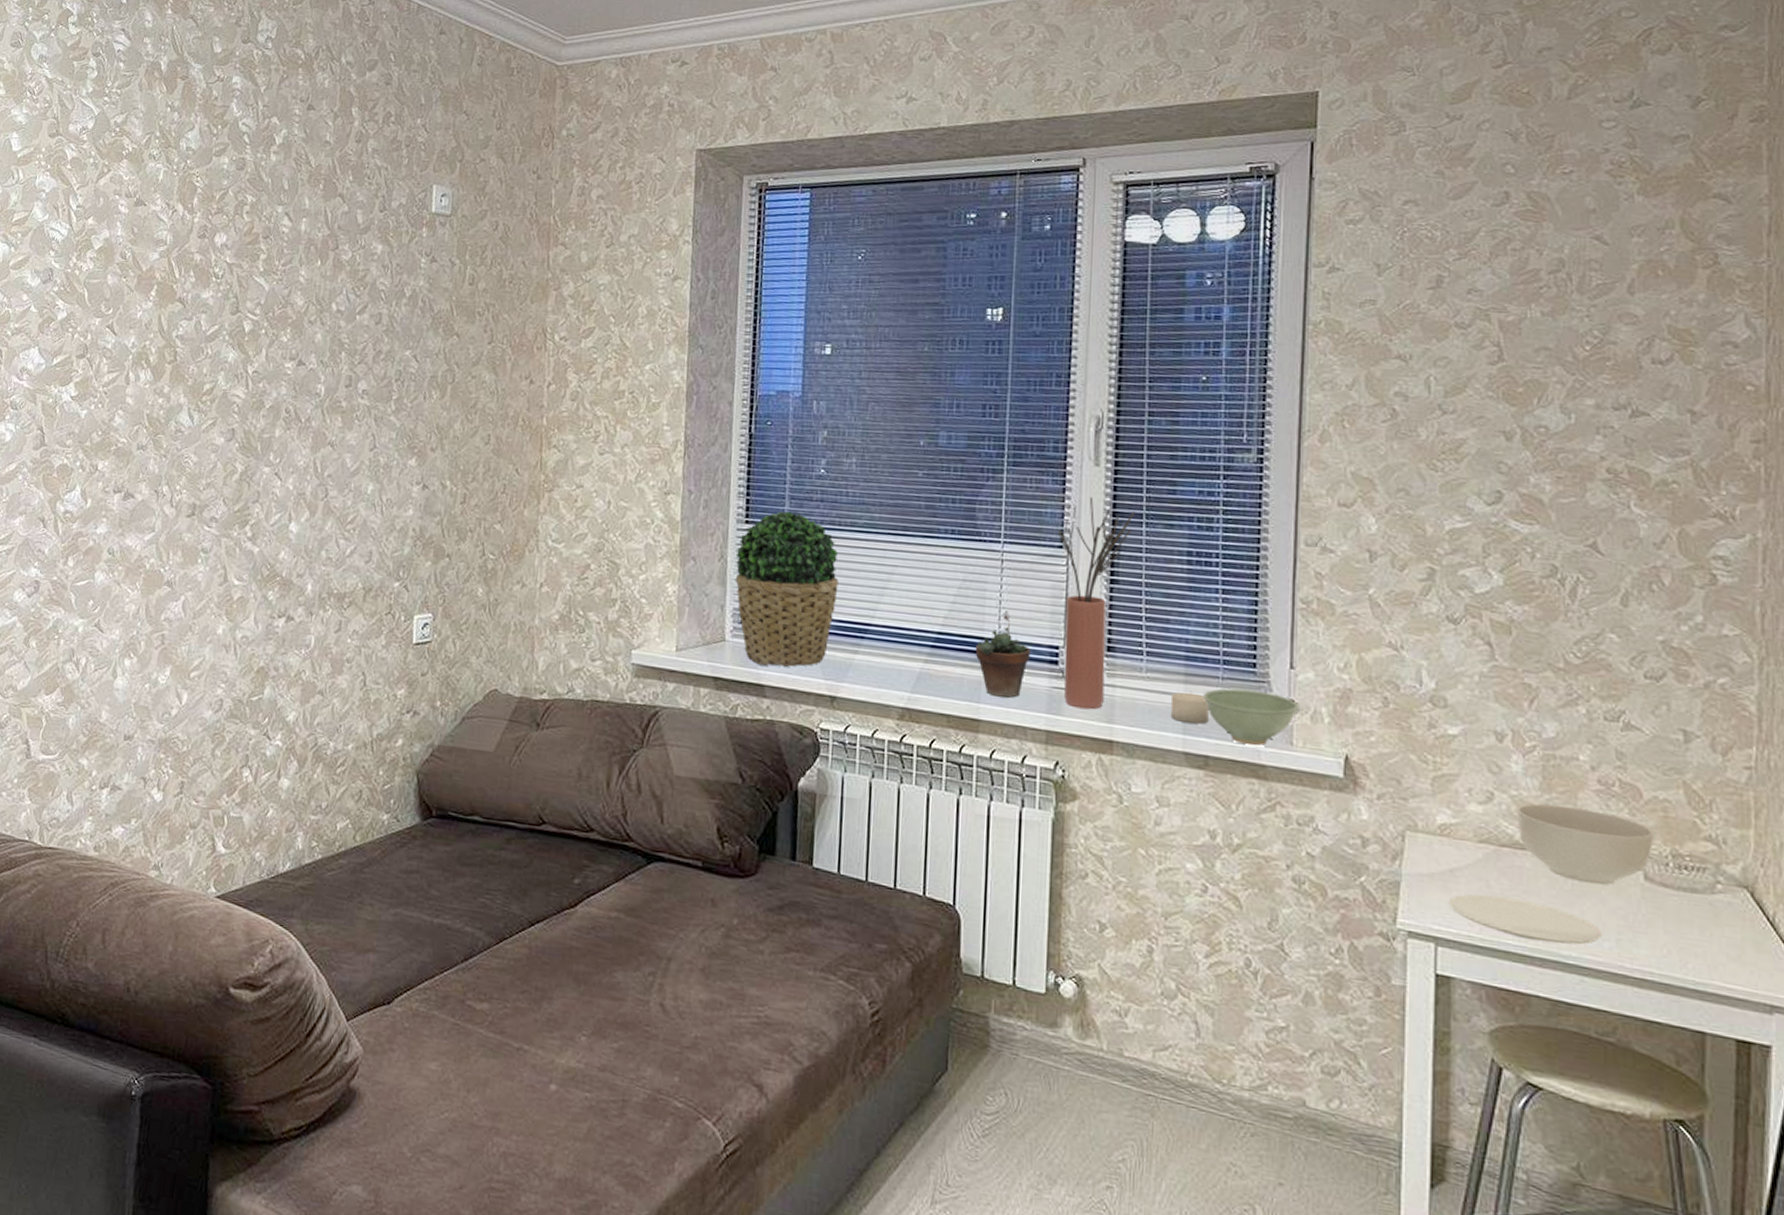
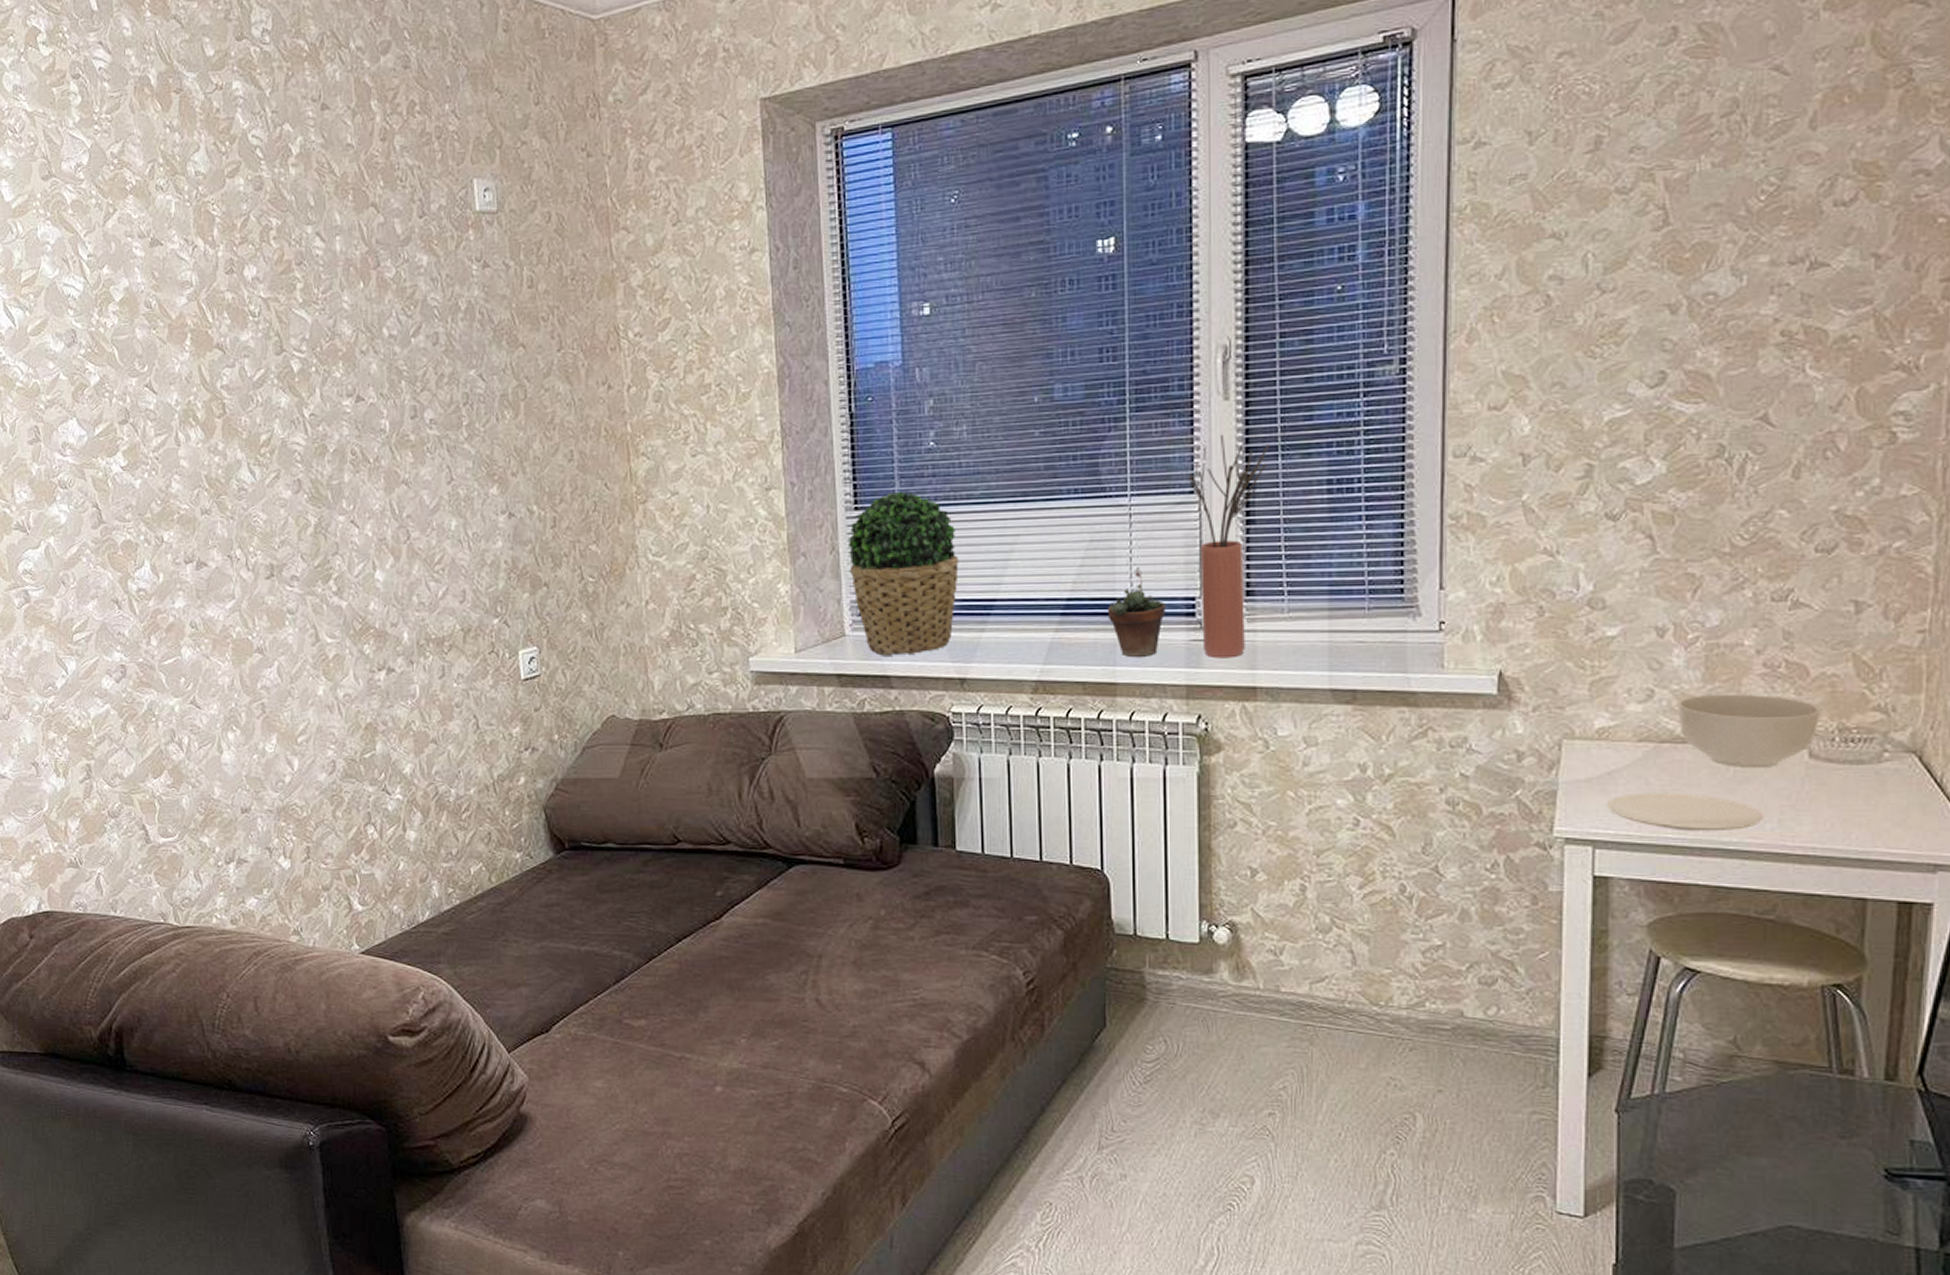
candle: present [1170,692,1209,724] -> none [1315,627,1355,659]
bowl: present [1202,688,1298,747] -> none [1348,616,1448,674]

